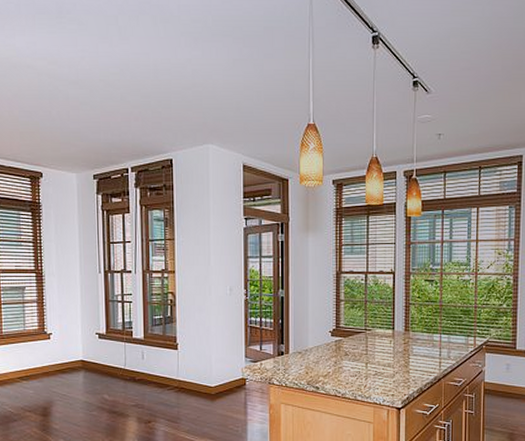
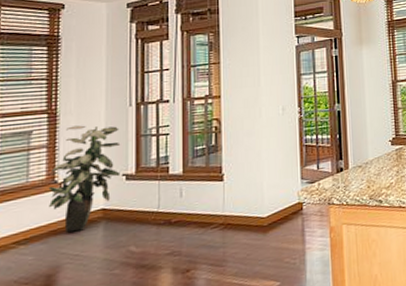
indoor plant: none [40,286,94,376] -> present [48,125,121,233]

